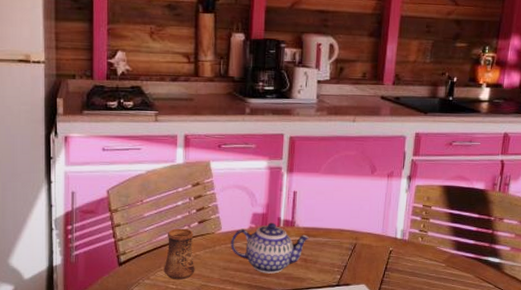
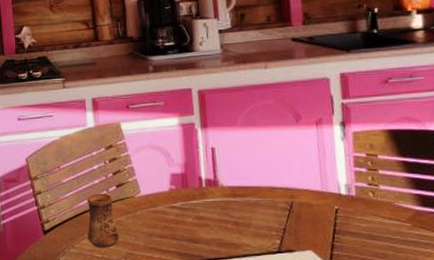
teapot: present [230,222,310,274] -> none [152,183,238,239]

